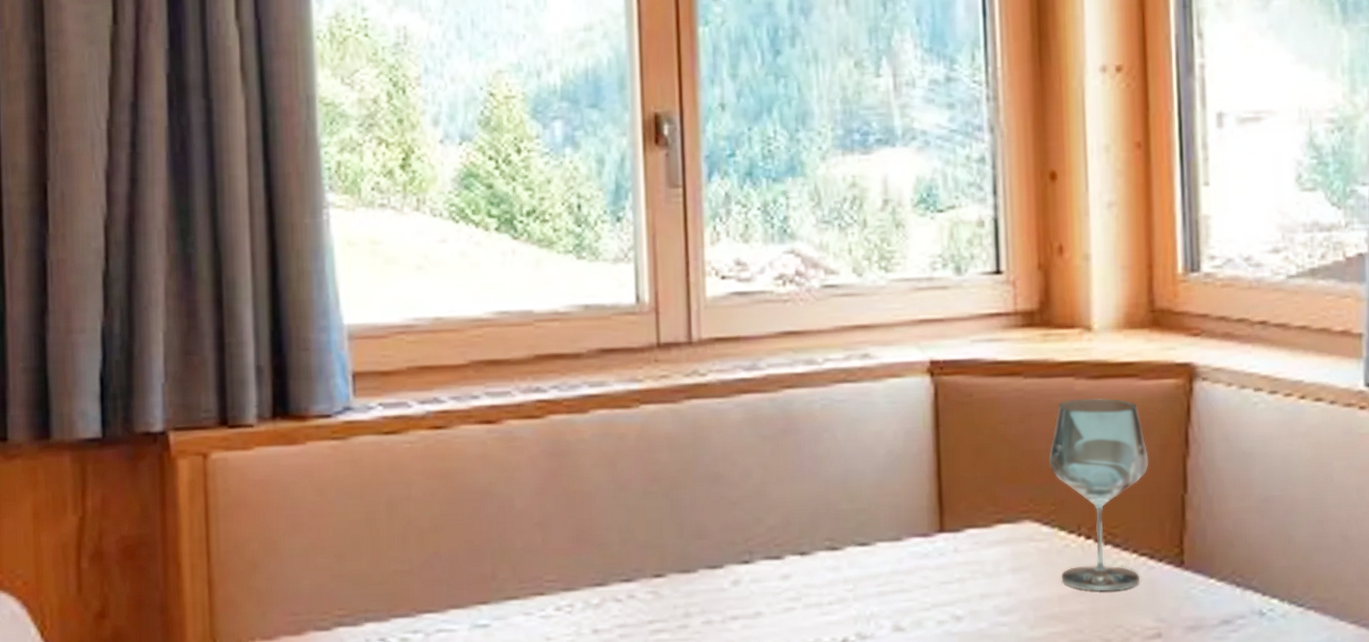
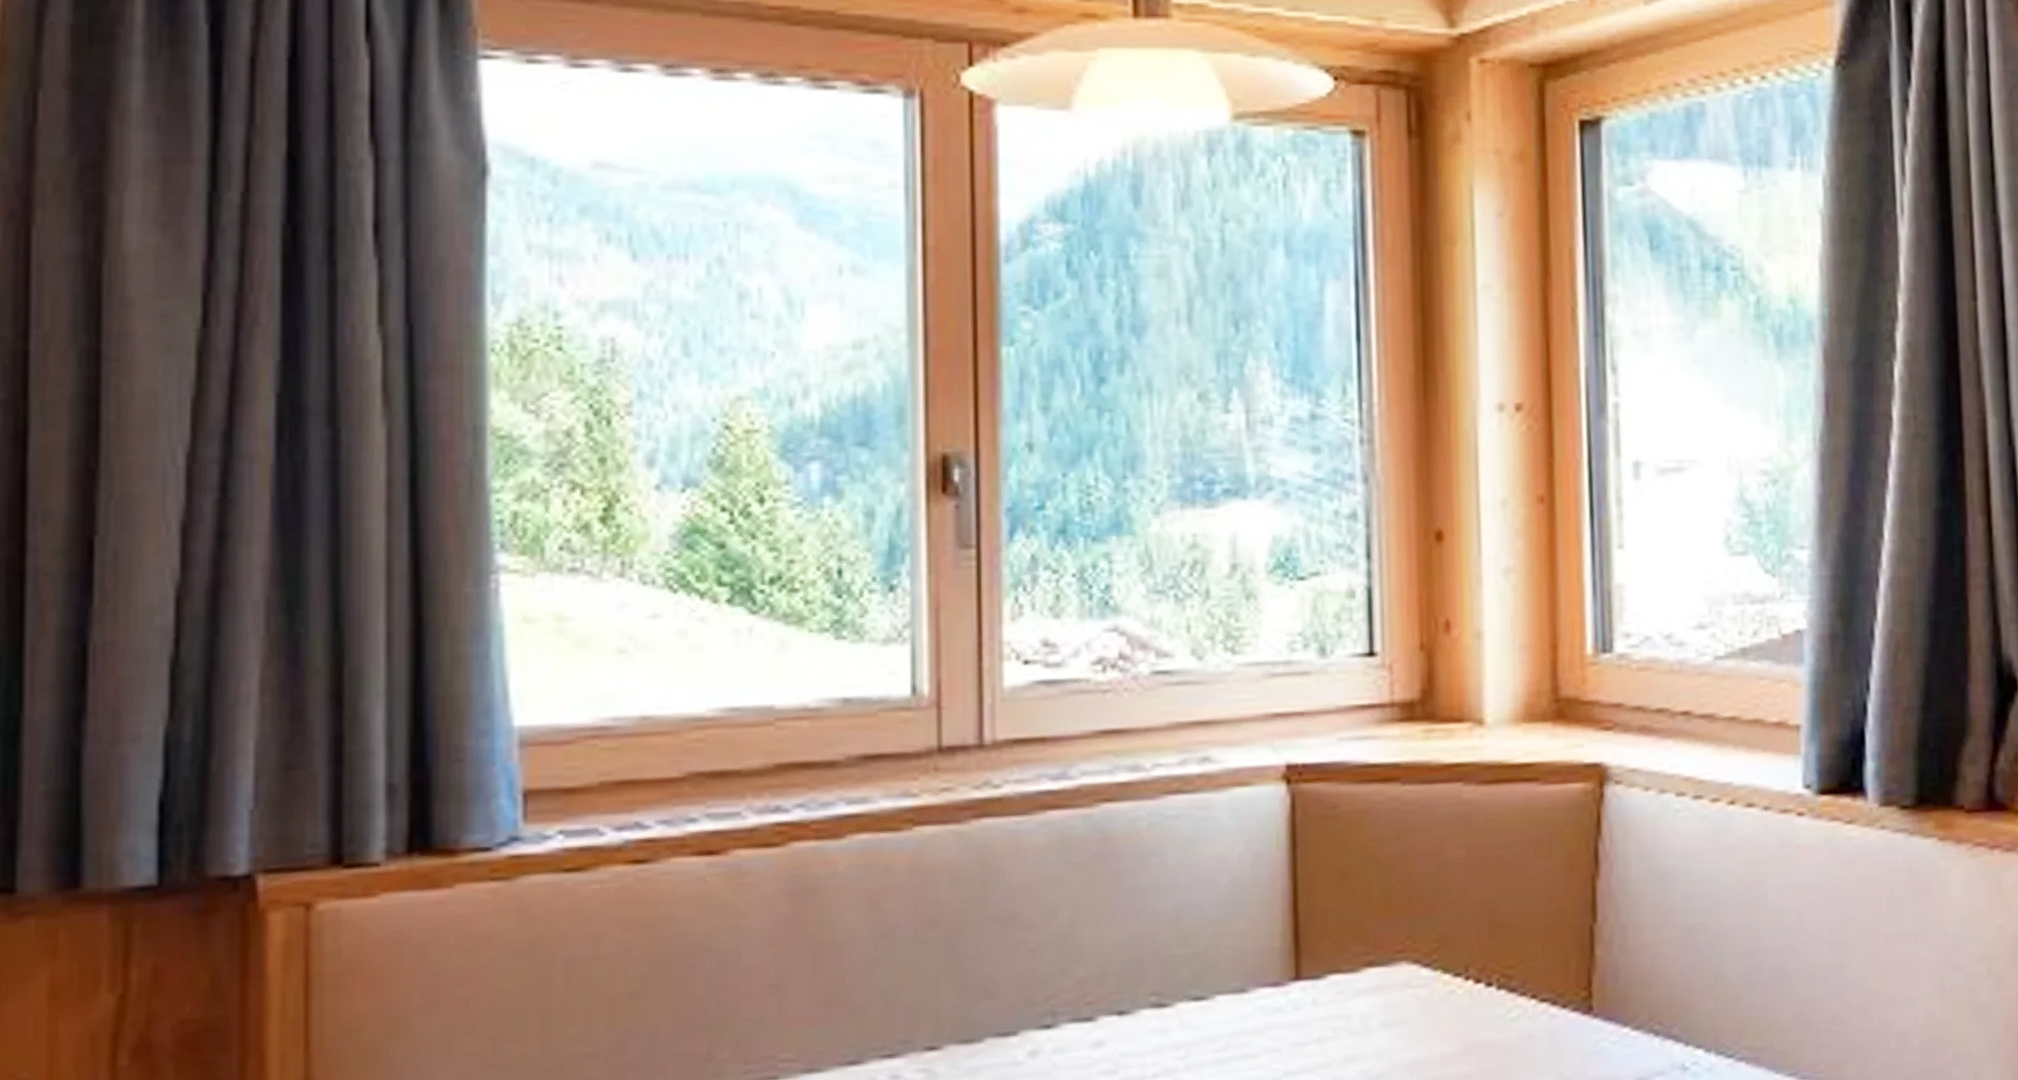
wine glass: present [1049,398,1149,592] -> none [1430,807,1551,1048]

